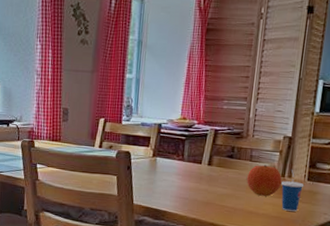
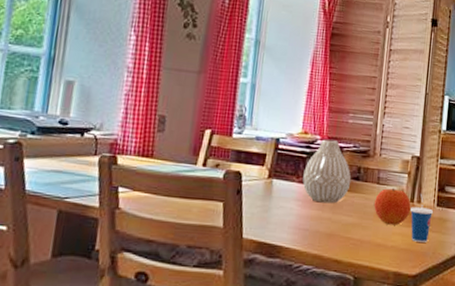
vase: none [182,123,226,178] -> present [302,139,352,204]

